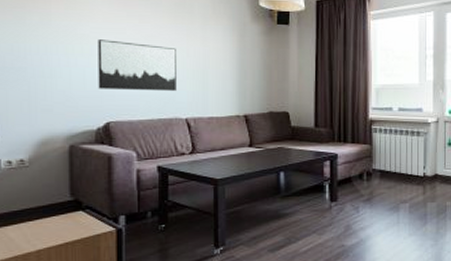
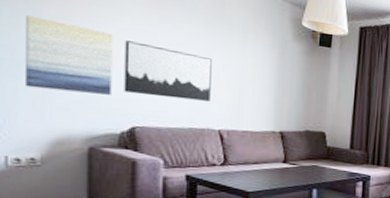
wall art: none [13,26,88,93] -> present [26,15,113,95]

